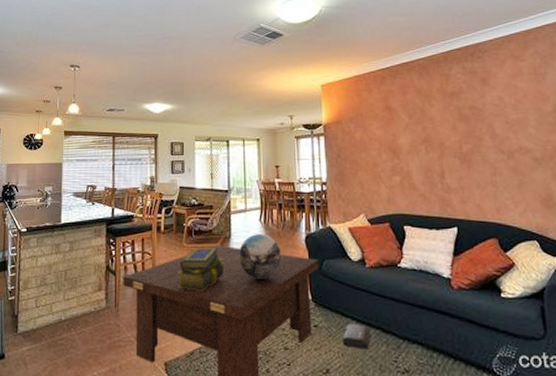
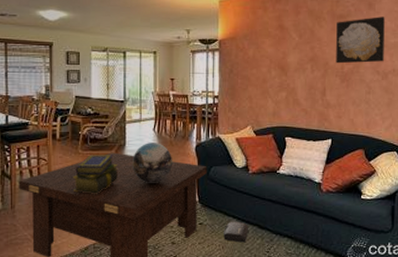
wall art: none [449,92,507,144] -> present [336,17,385,64]

